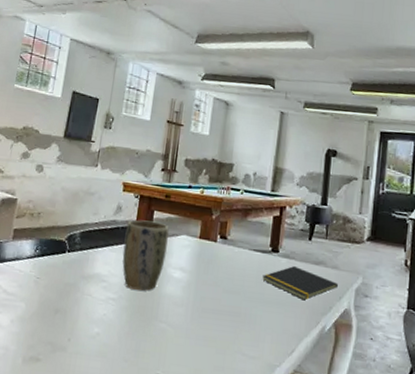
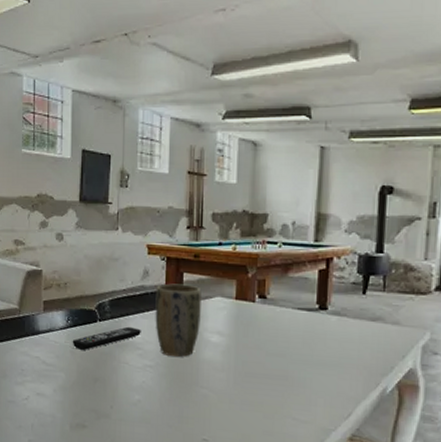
remote control: none [37,258,108,281] -> present [72,326,141,350]
notepad: present [262,266,338,301] -> none [310,324,400,361]

